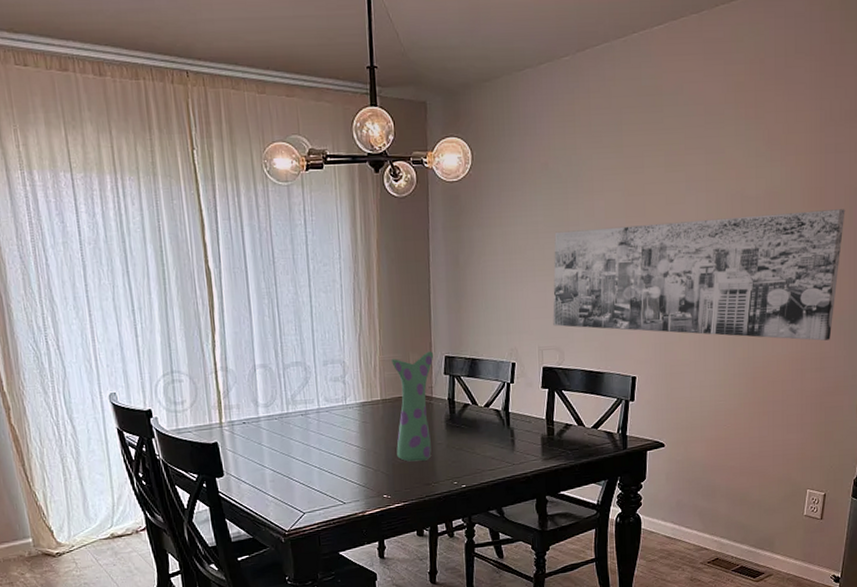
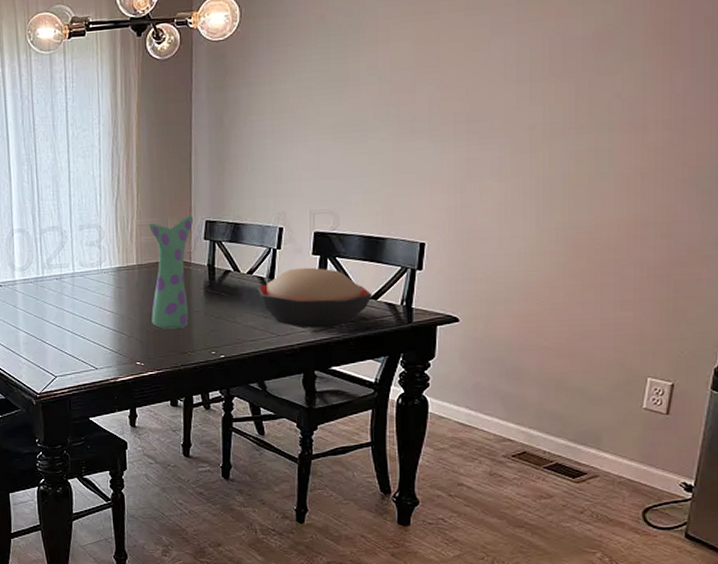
decorative bowl: none [493,400,594,457] -> present [257,267,373,328]
wall art: present [553,209,845,341] -> none [327,45,706,202]

